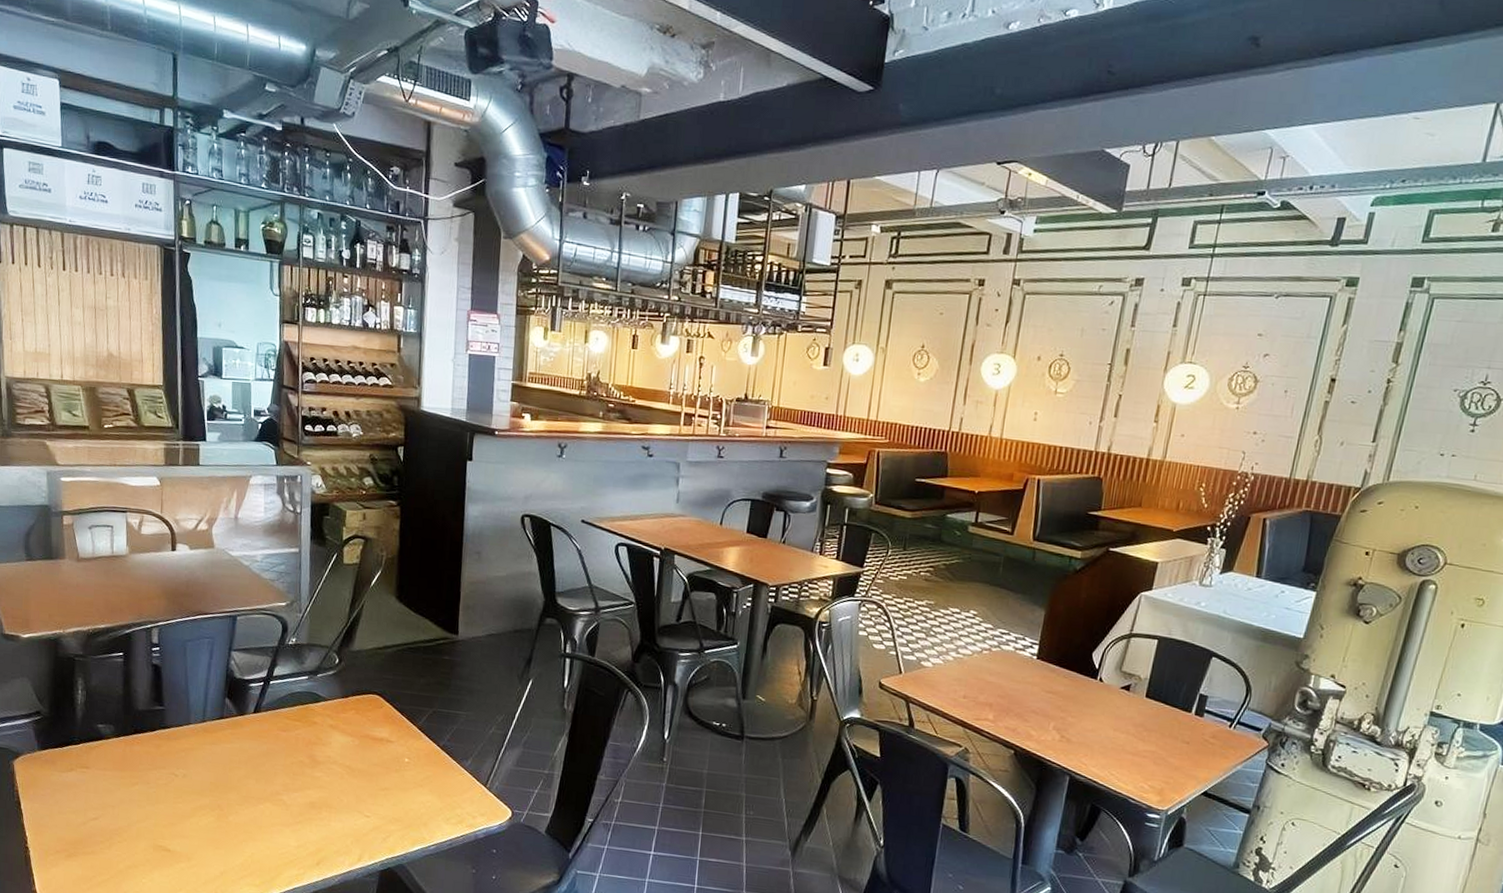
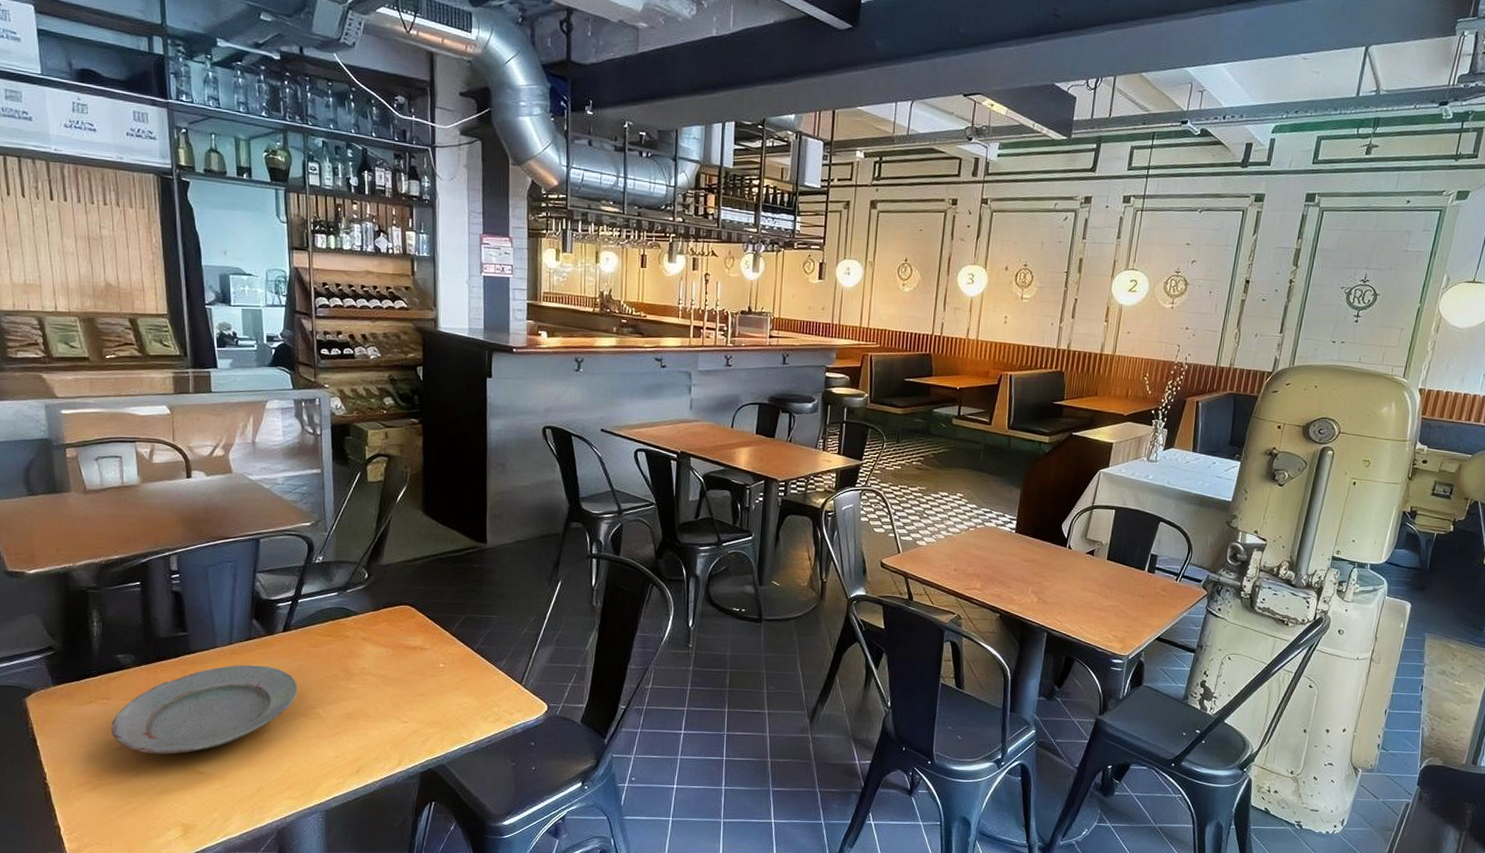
plate: none [88,743,265,829] -> present [111,665,298,754]

